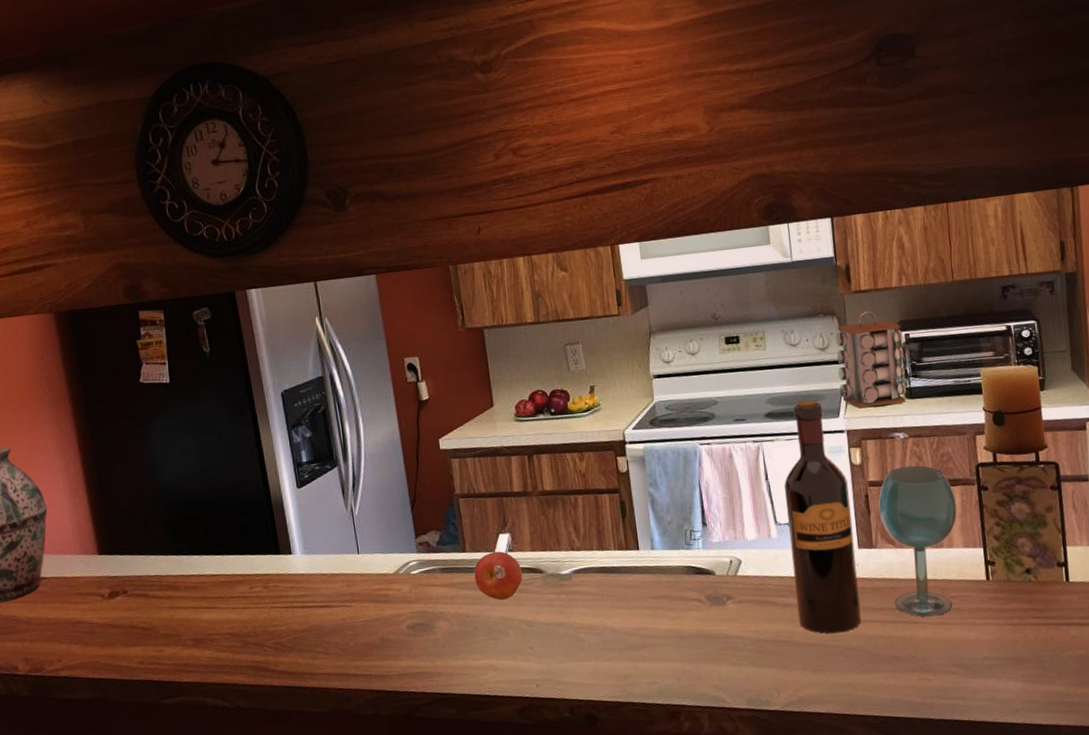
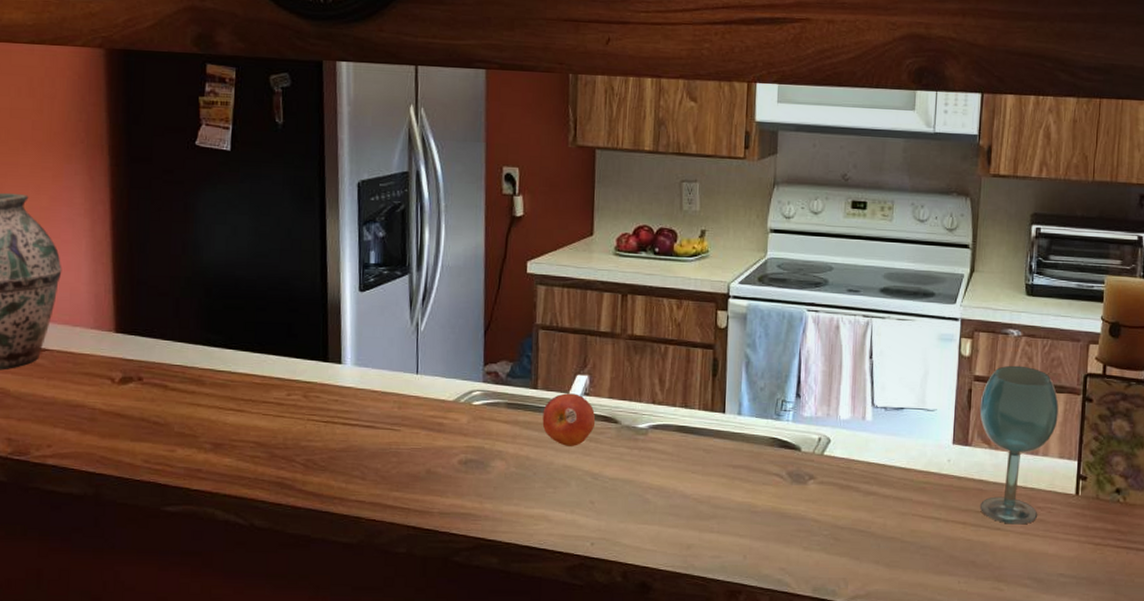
wine bottle: present [784,400,862,634] -> none [879,281,953,529]
spice rack: present [835,311,907,408] -> none [960,198,1034,300]

